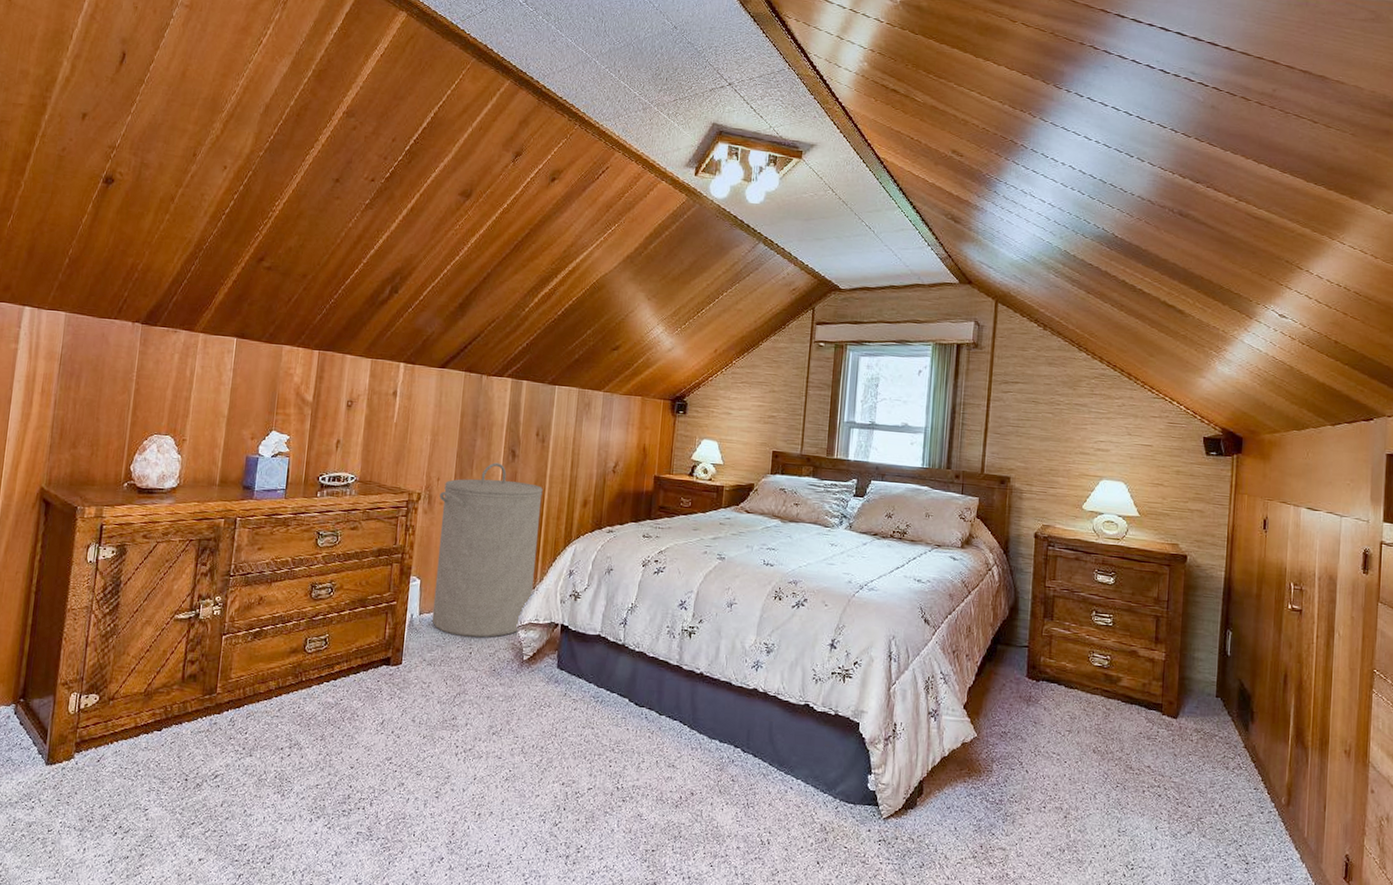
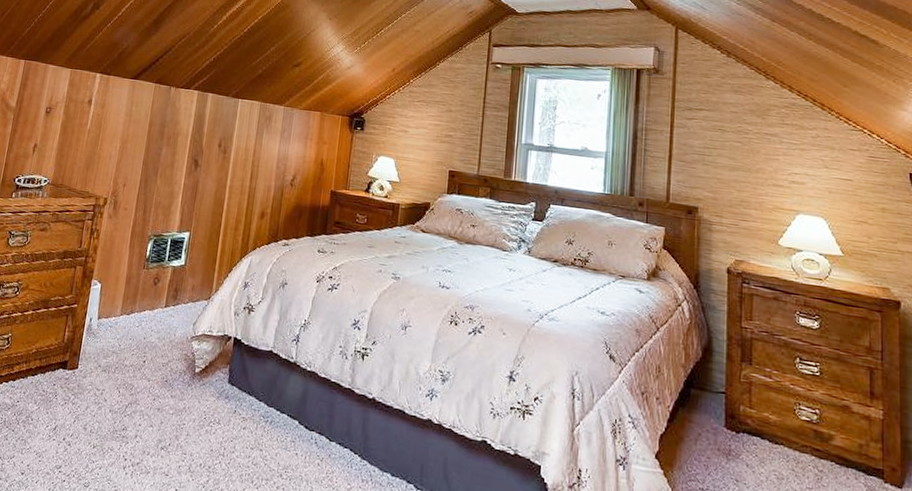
laundry hamper: present [431,462,543,638] -> none [109,171,223,347]

